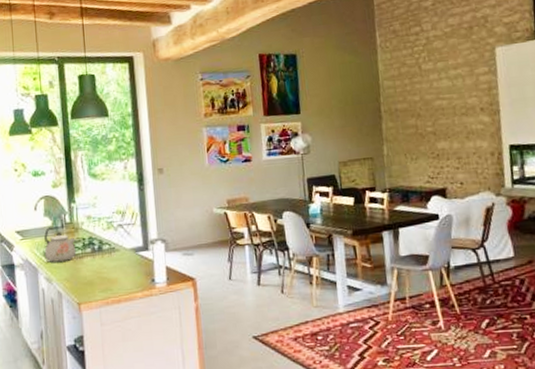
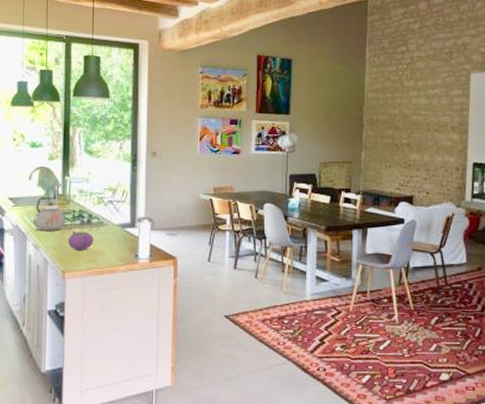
teapot: none [80,259,108,280] -> present [68,230,94,250]

